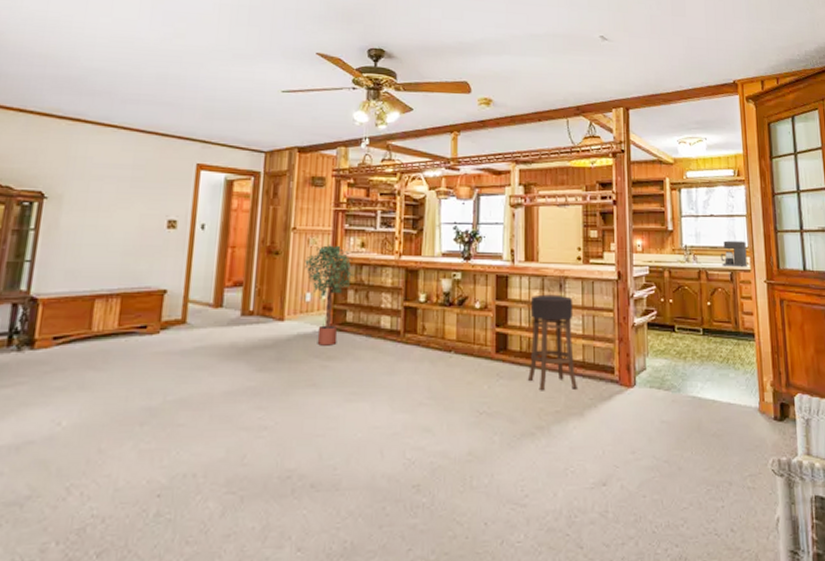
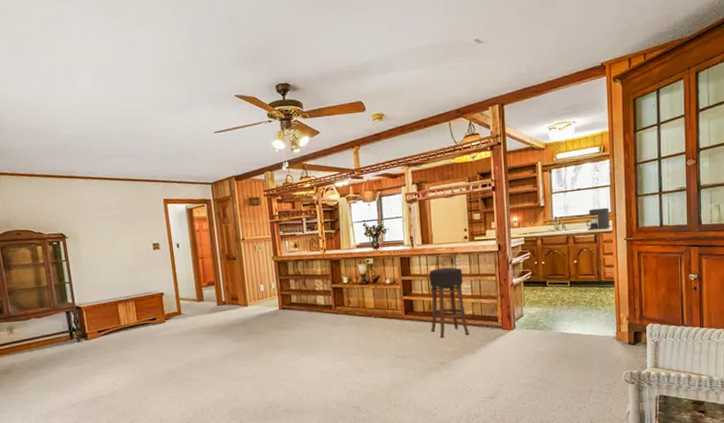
potted tree: present [304,243,355,346] -> none [255,247,293,321]

